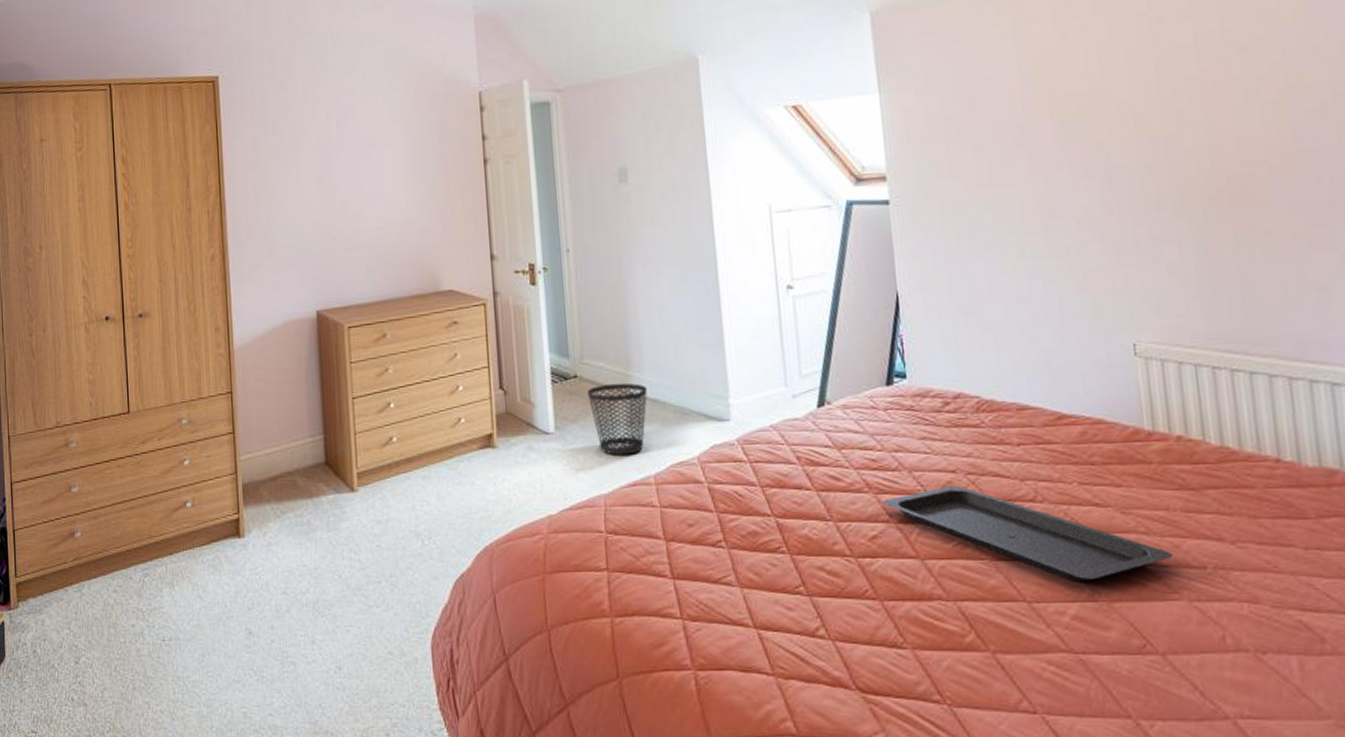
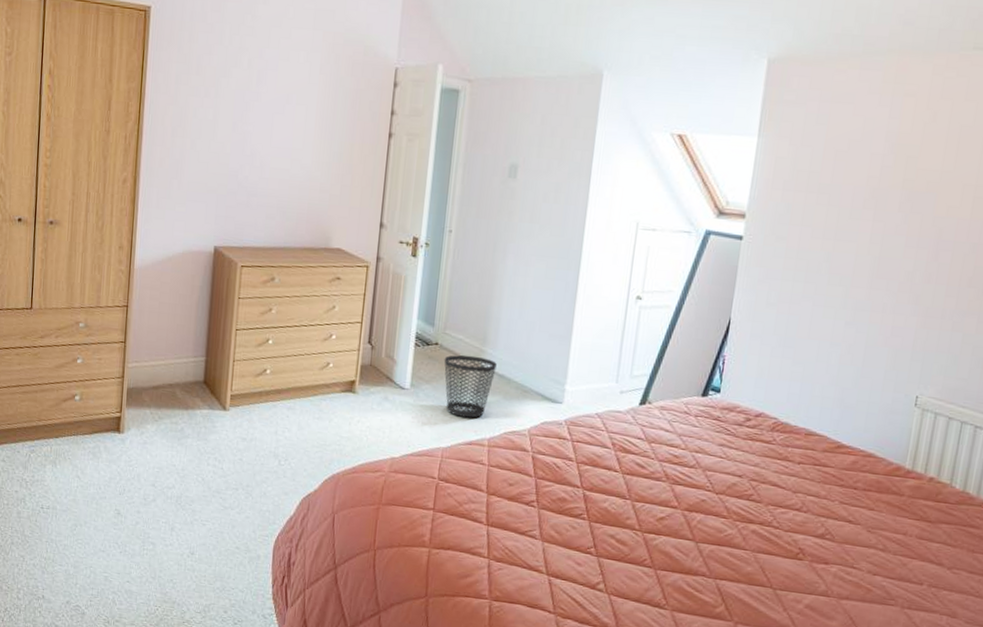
serving tray: present [881,485,1174,583] -> none [674,487,900,581]

